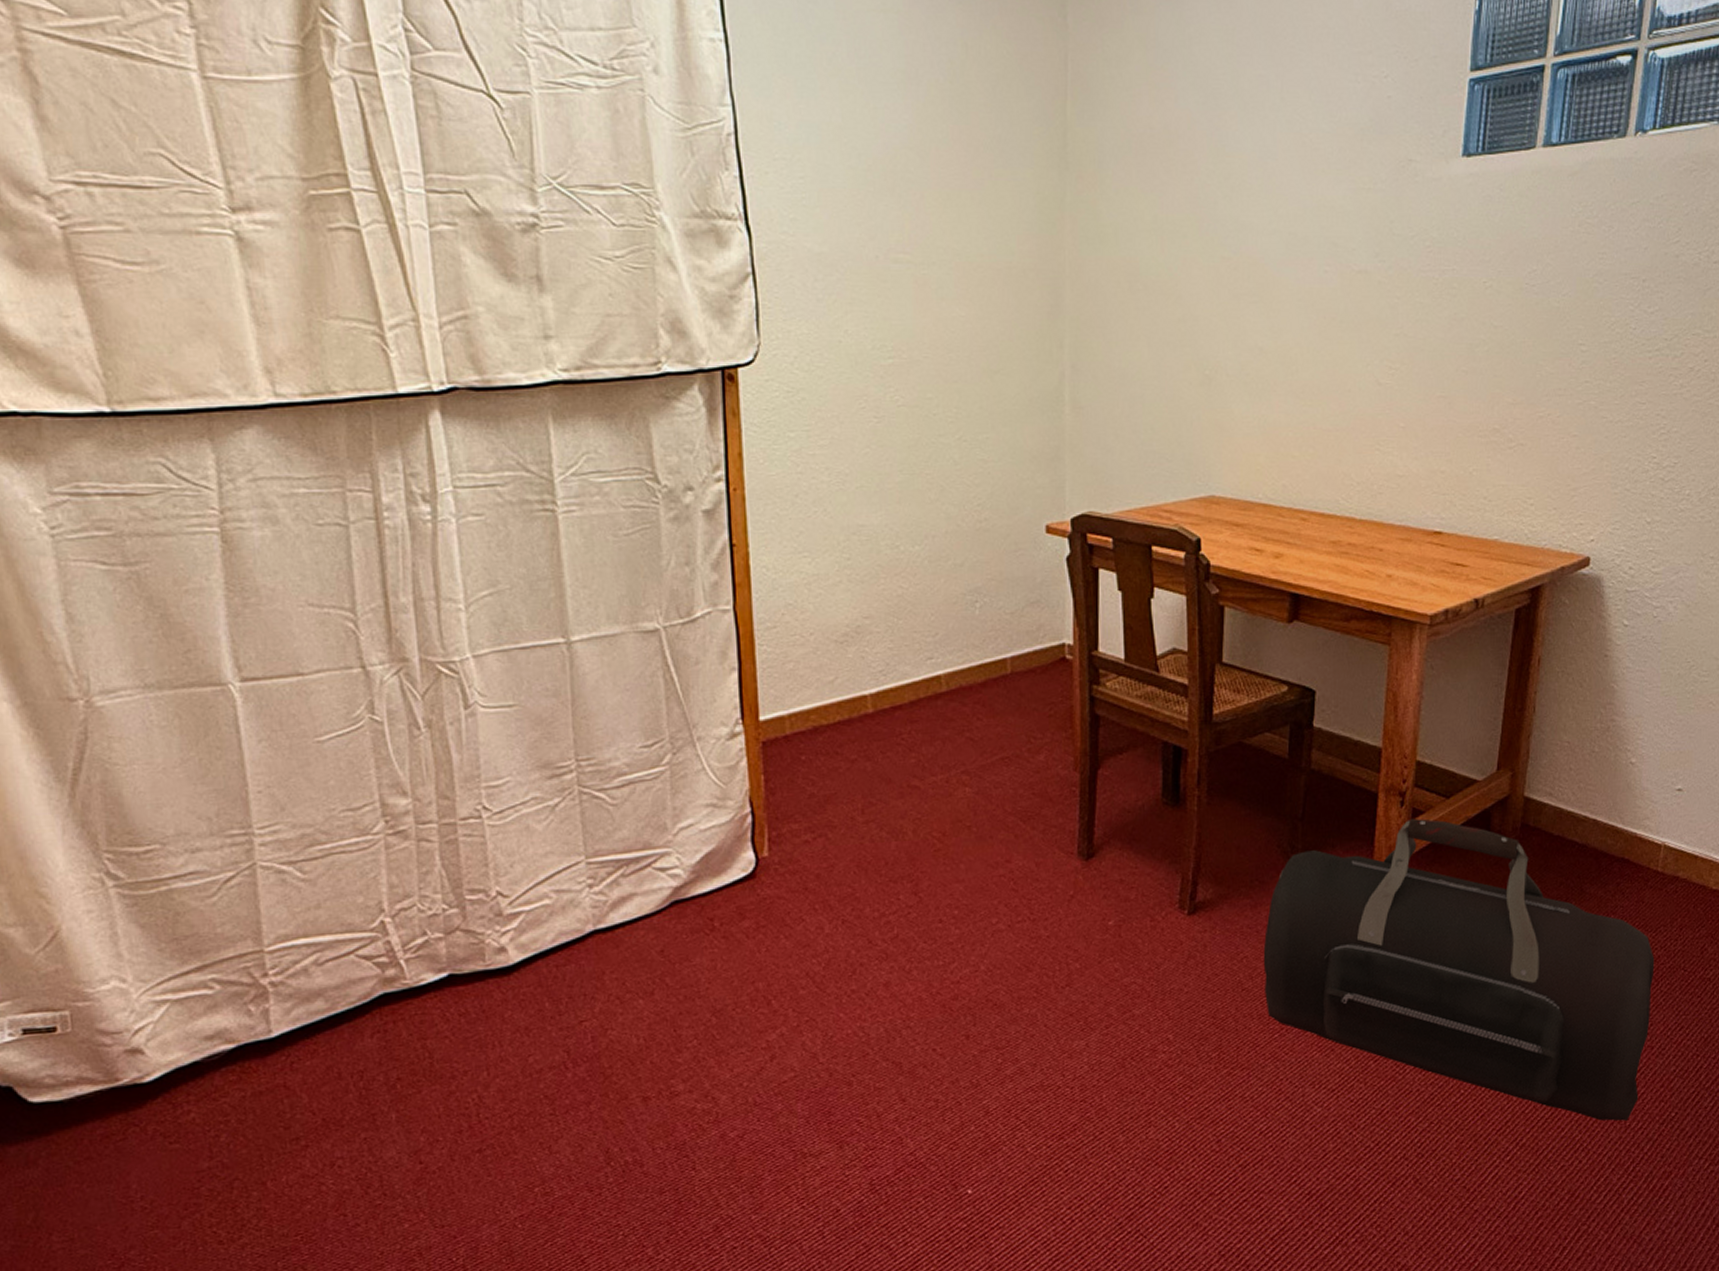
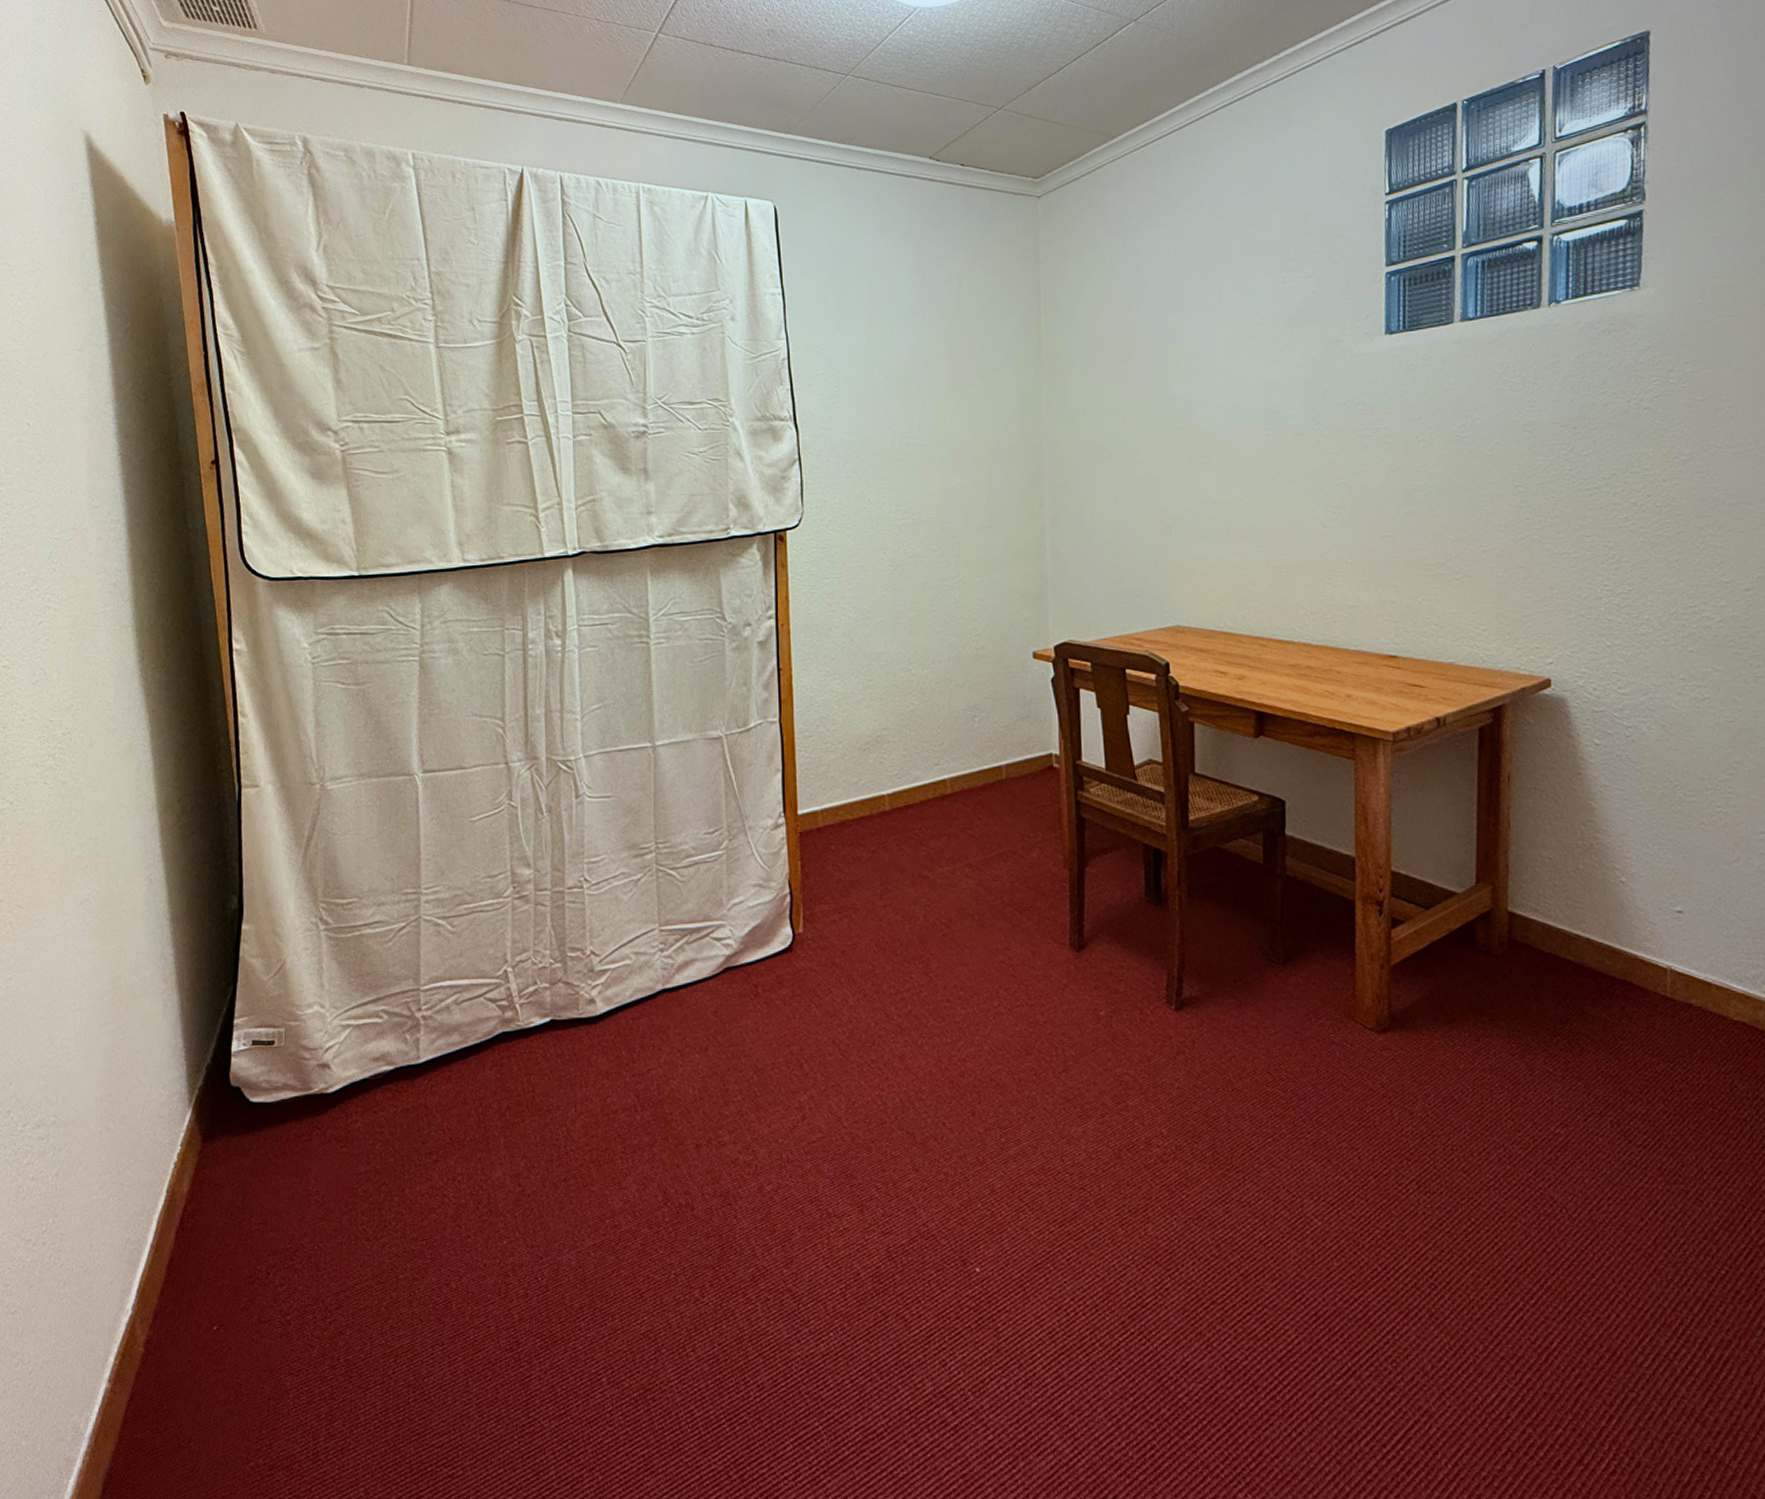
duffel bag: present [1263,818,1655,1121] -> none [1251,927,1681,1273]

